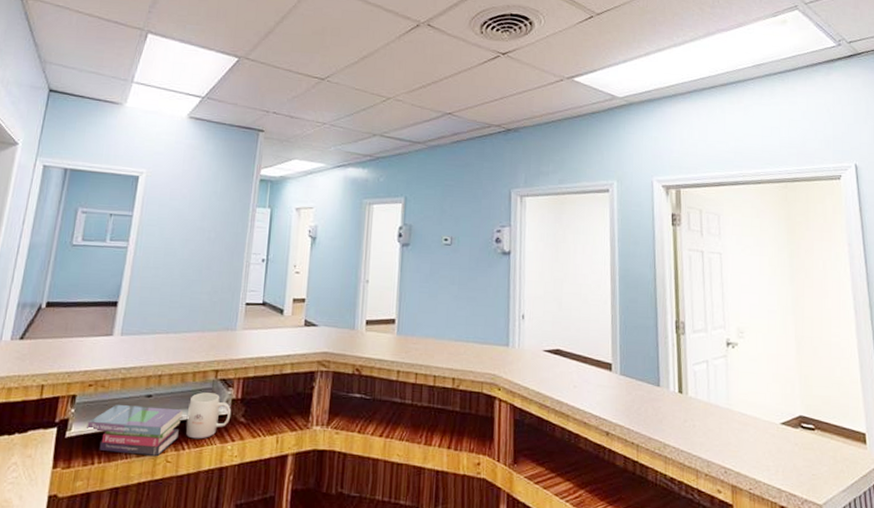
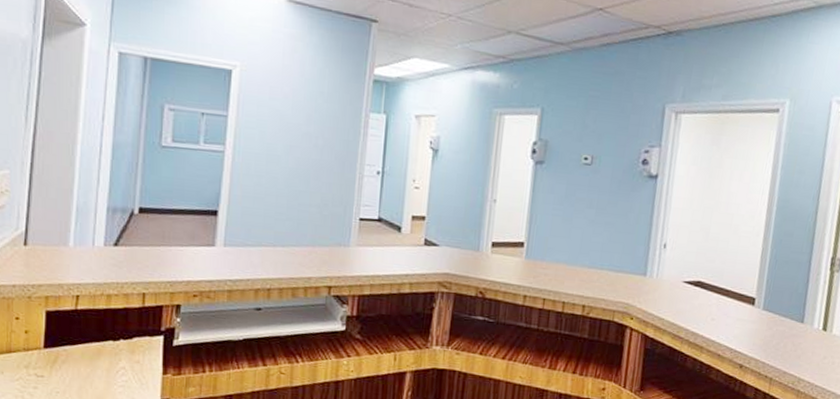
books: present [87,404,183,456] -> none [195,315,295,367]
mug: present [185,392,232,439] -> none [298,308,347,354]

